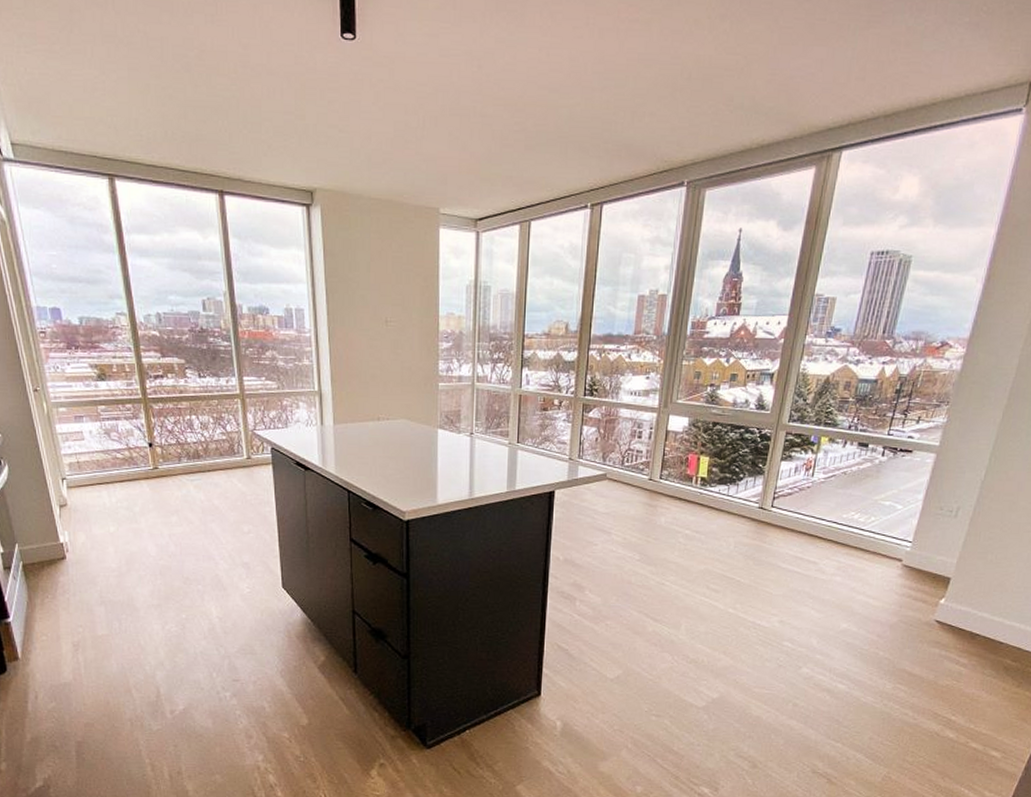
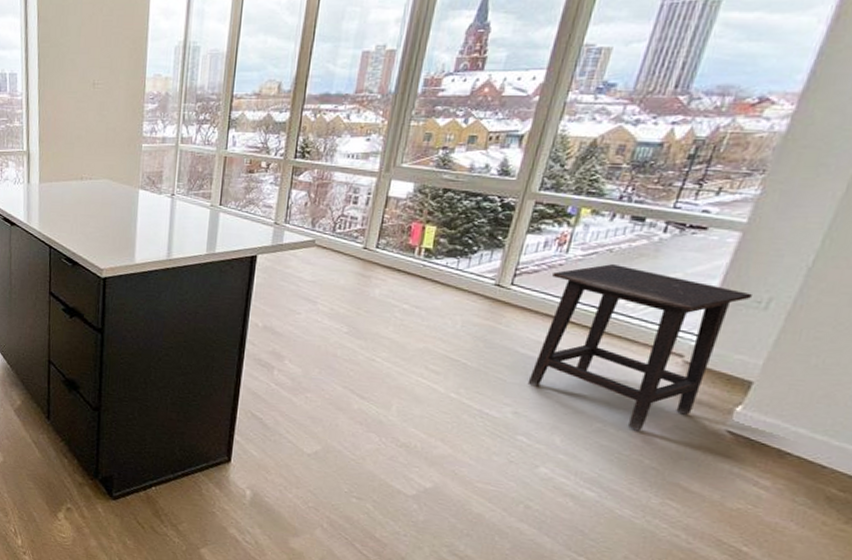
side table: none [789,485,946,628] -> present [527,264,752,431]

